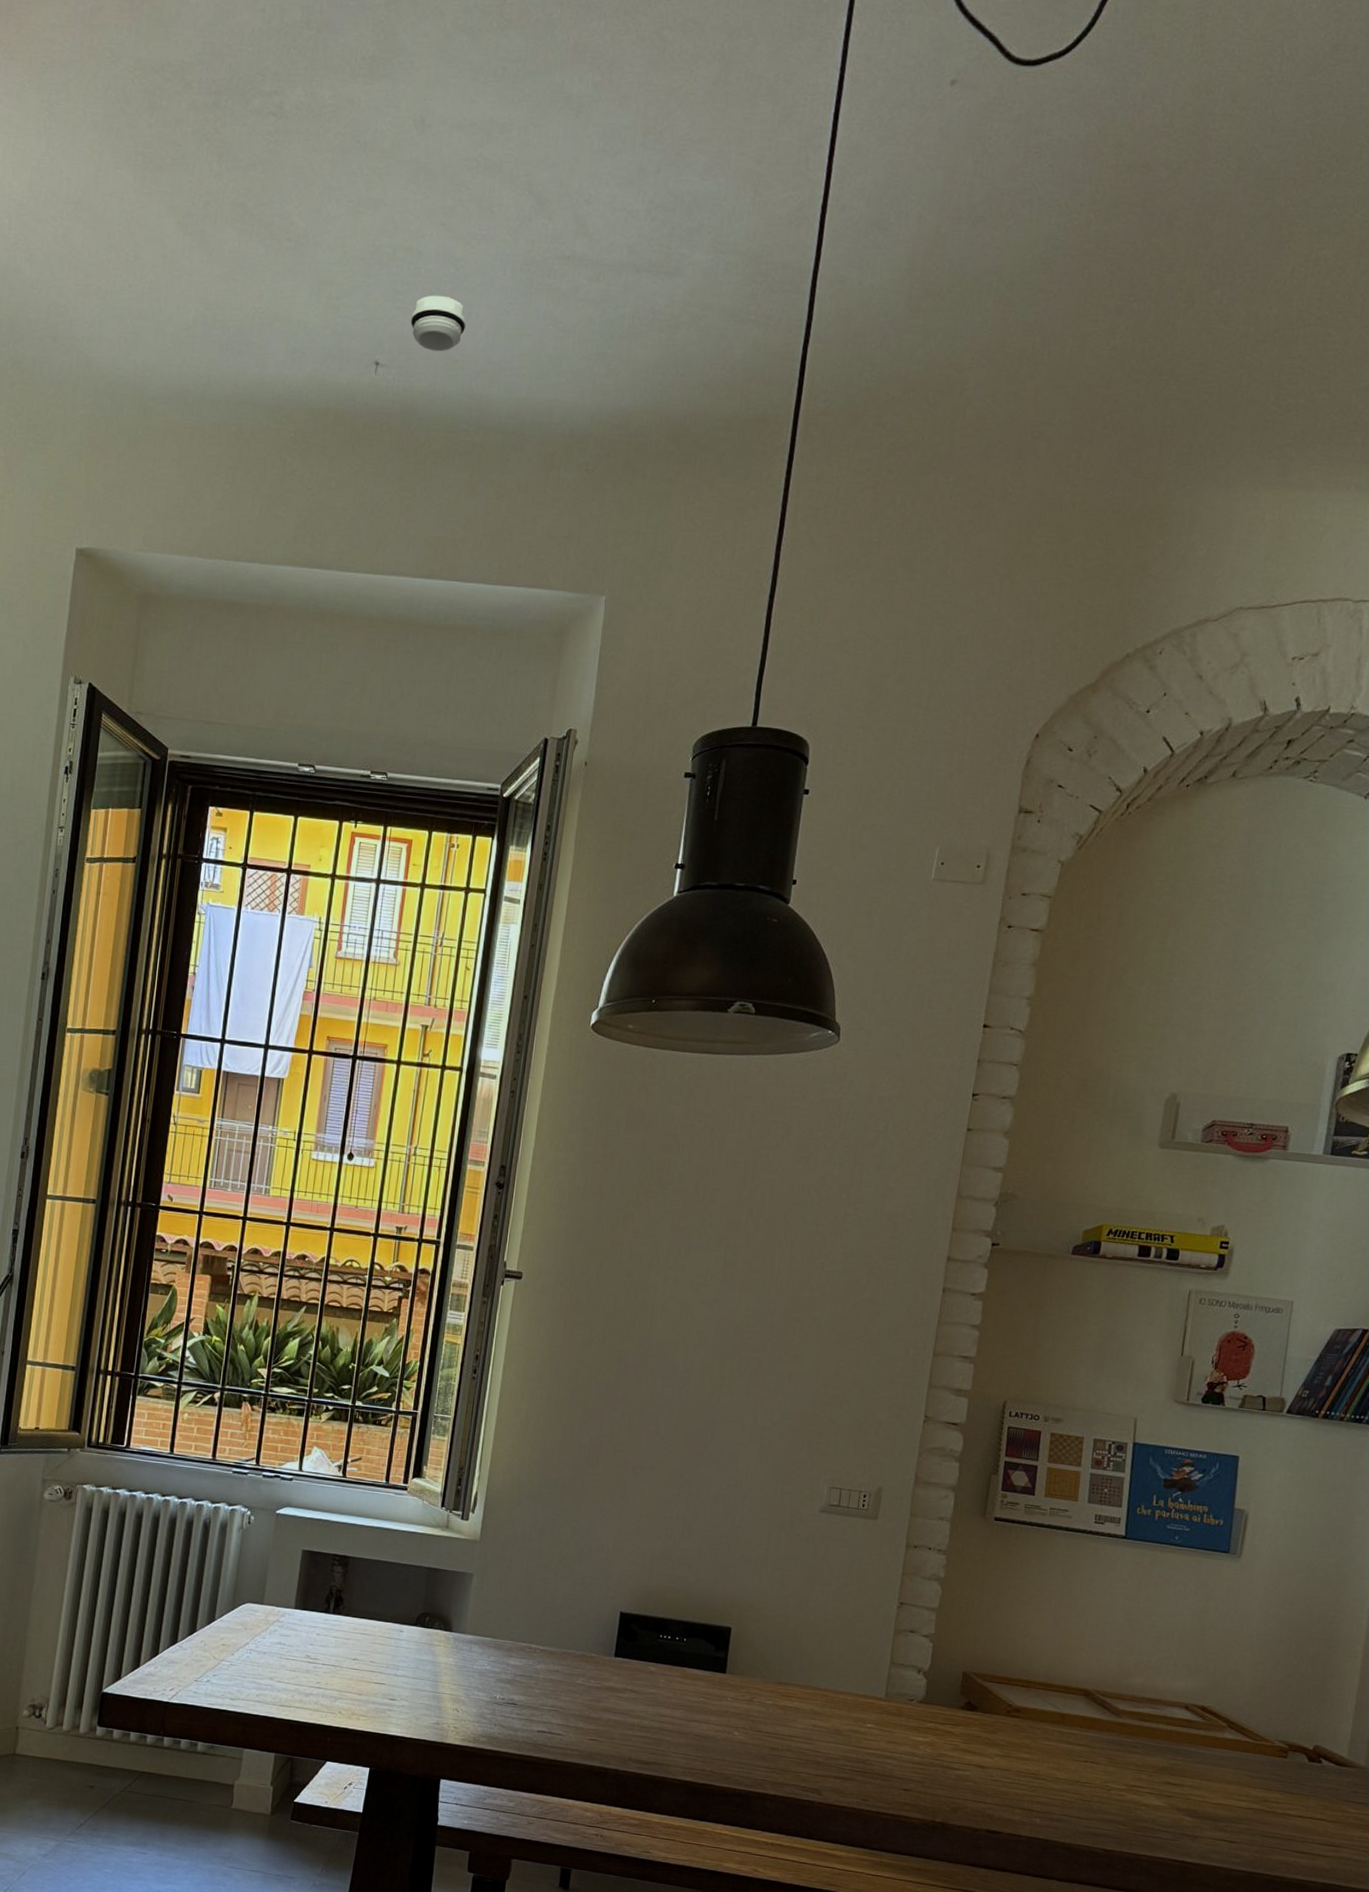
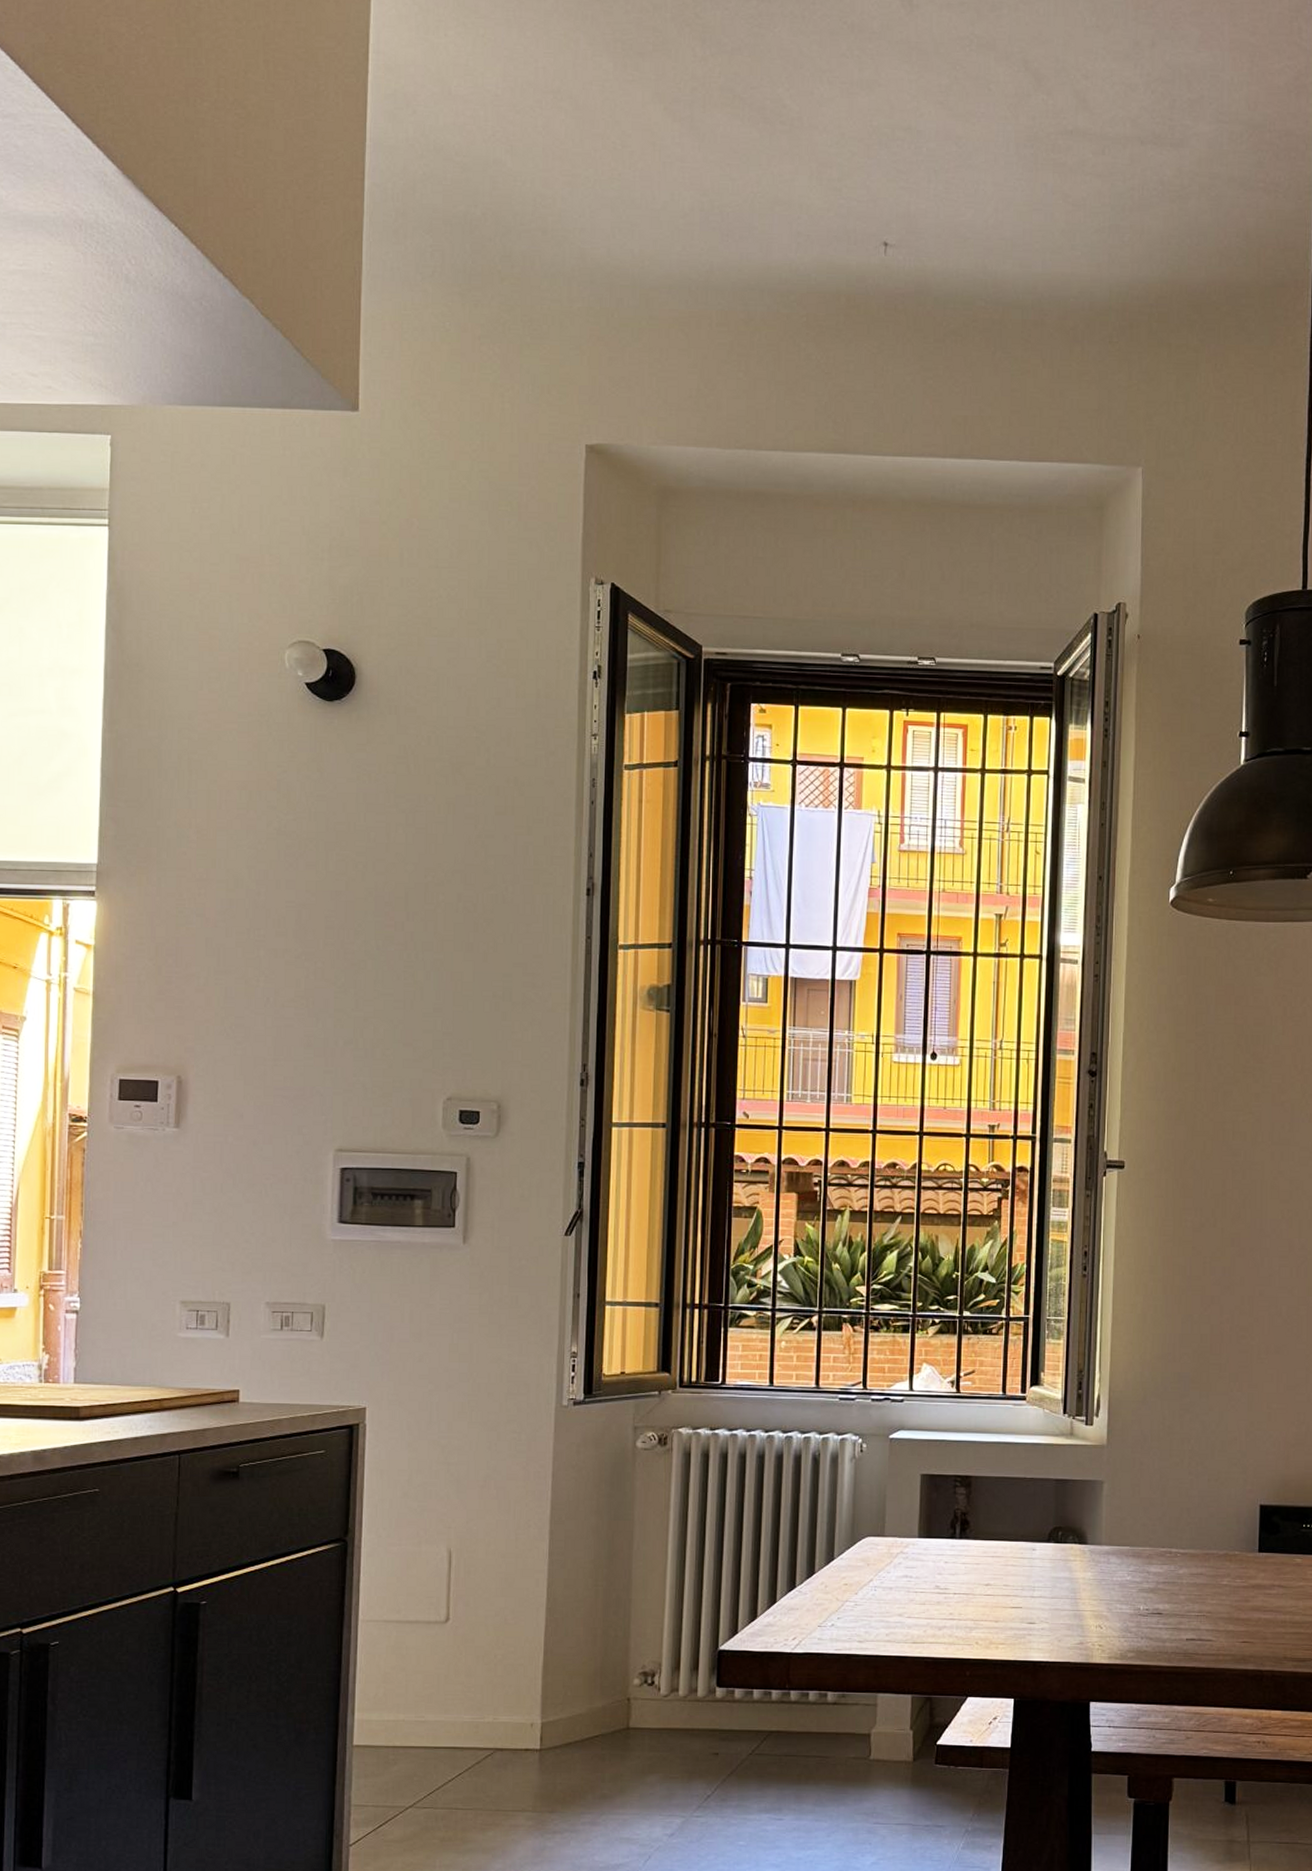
smoke detector: present [411,295,467,352] -> none [917,173,974,230]

